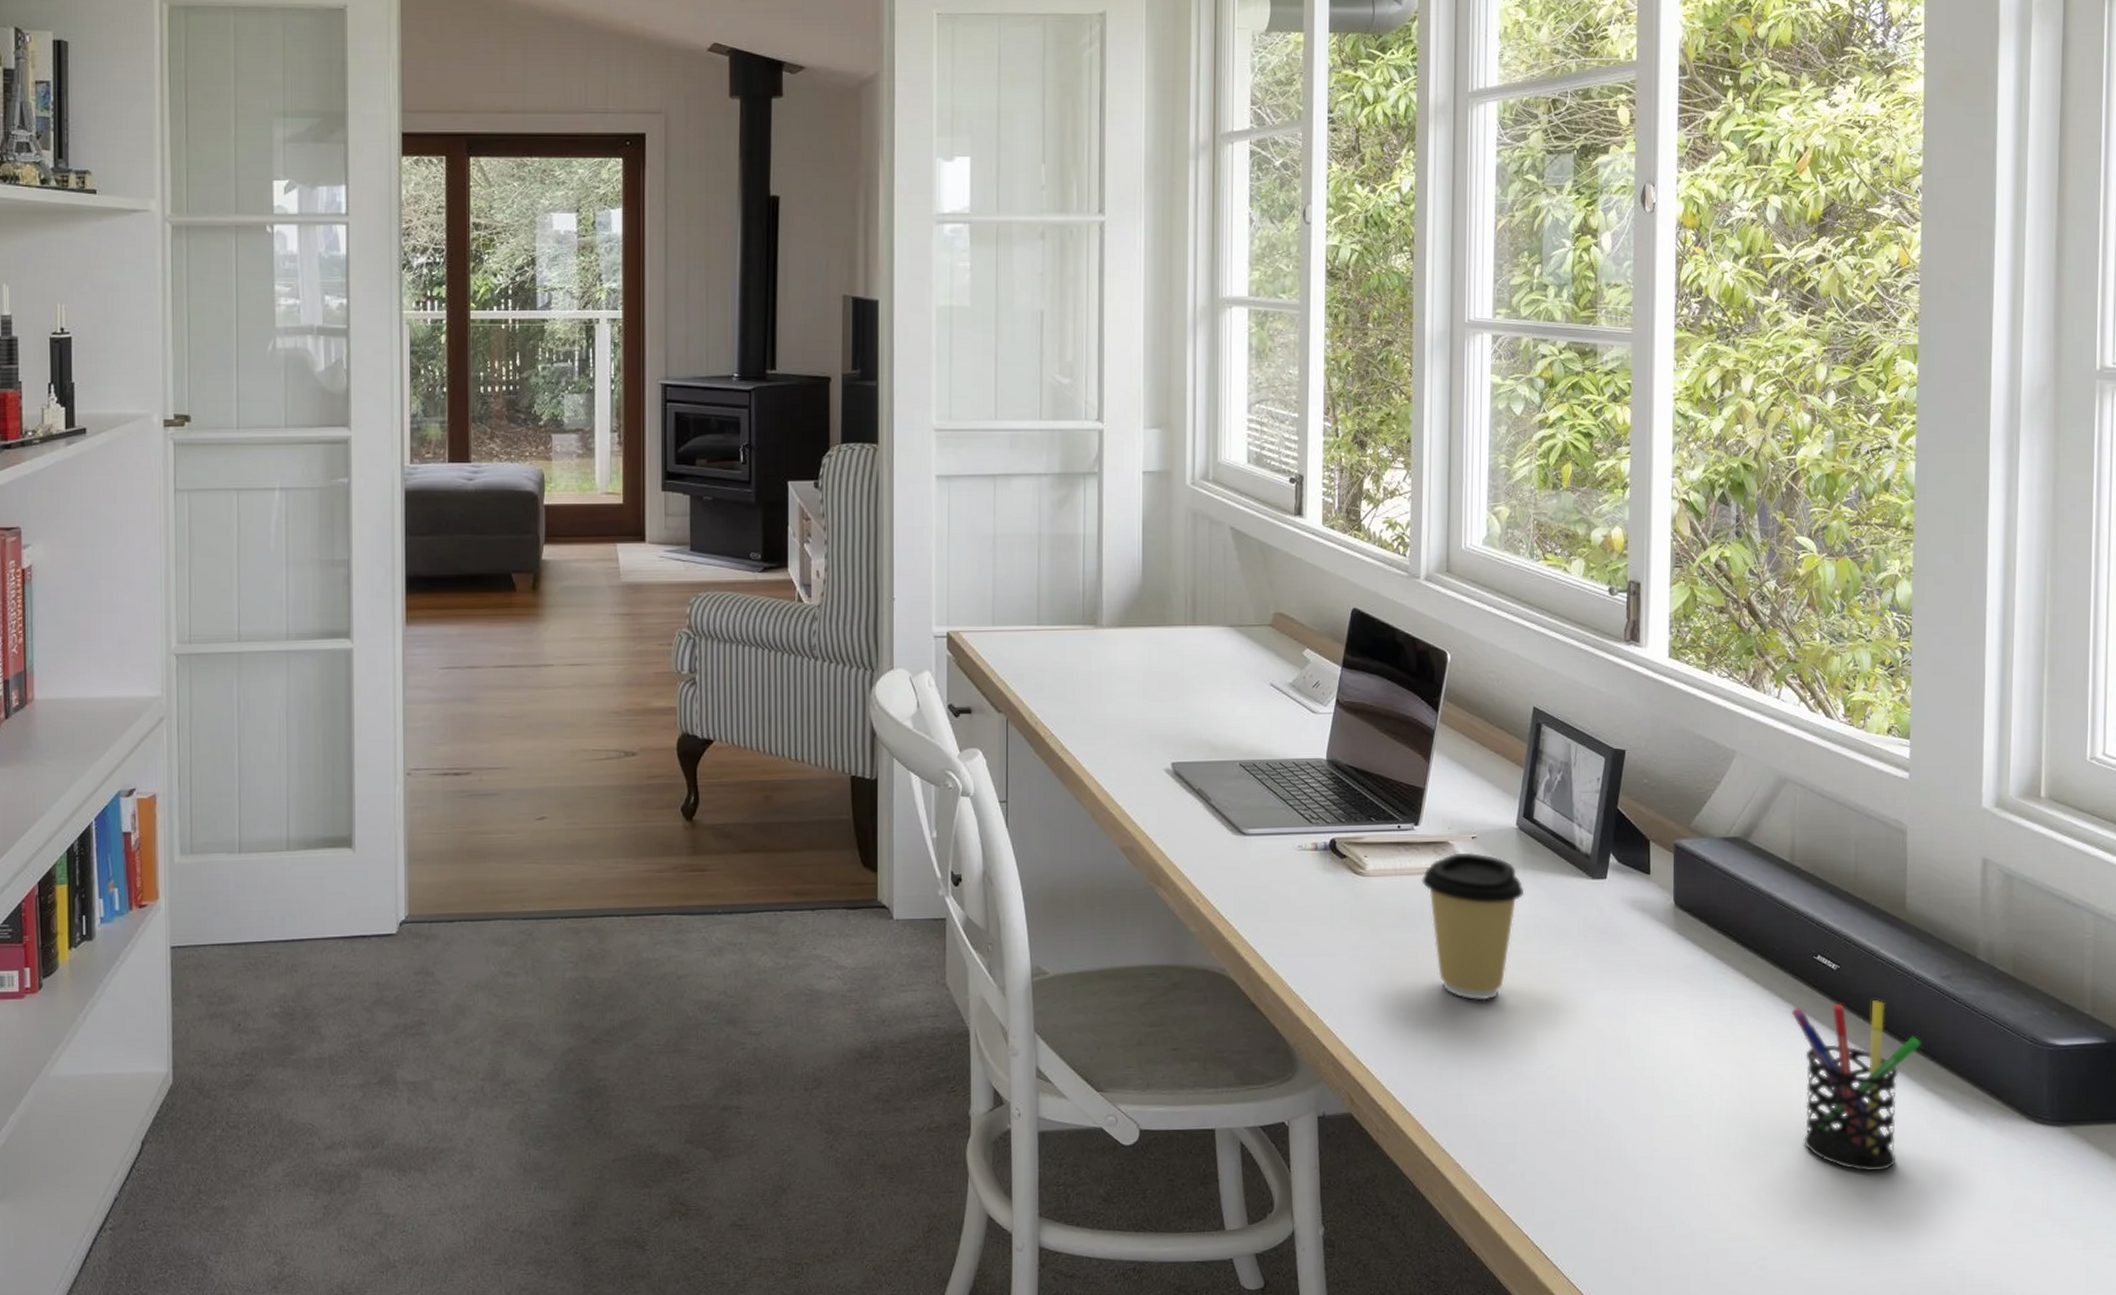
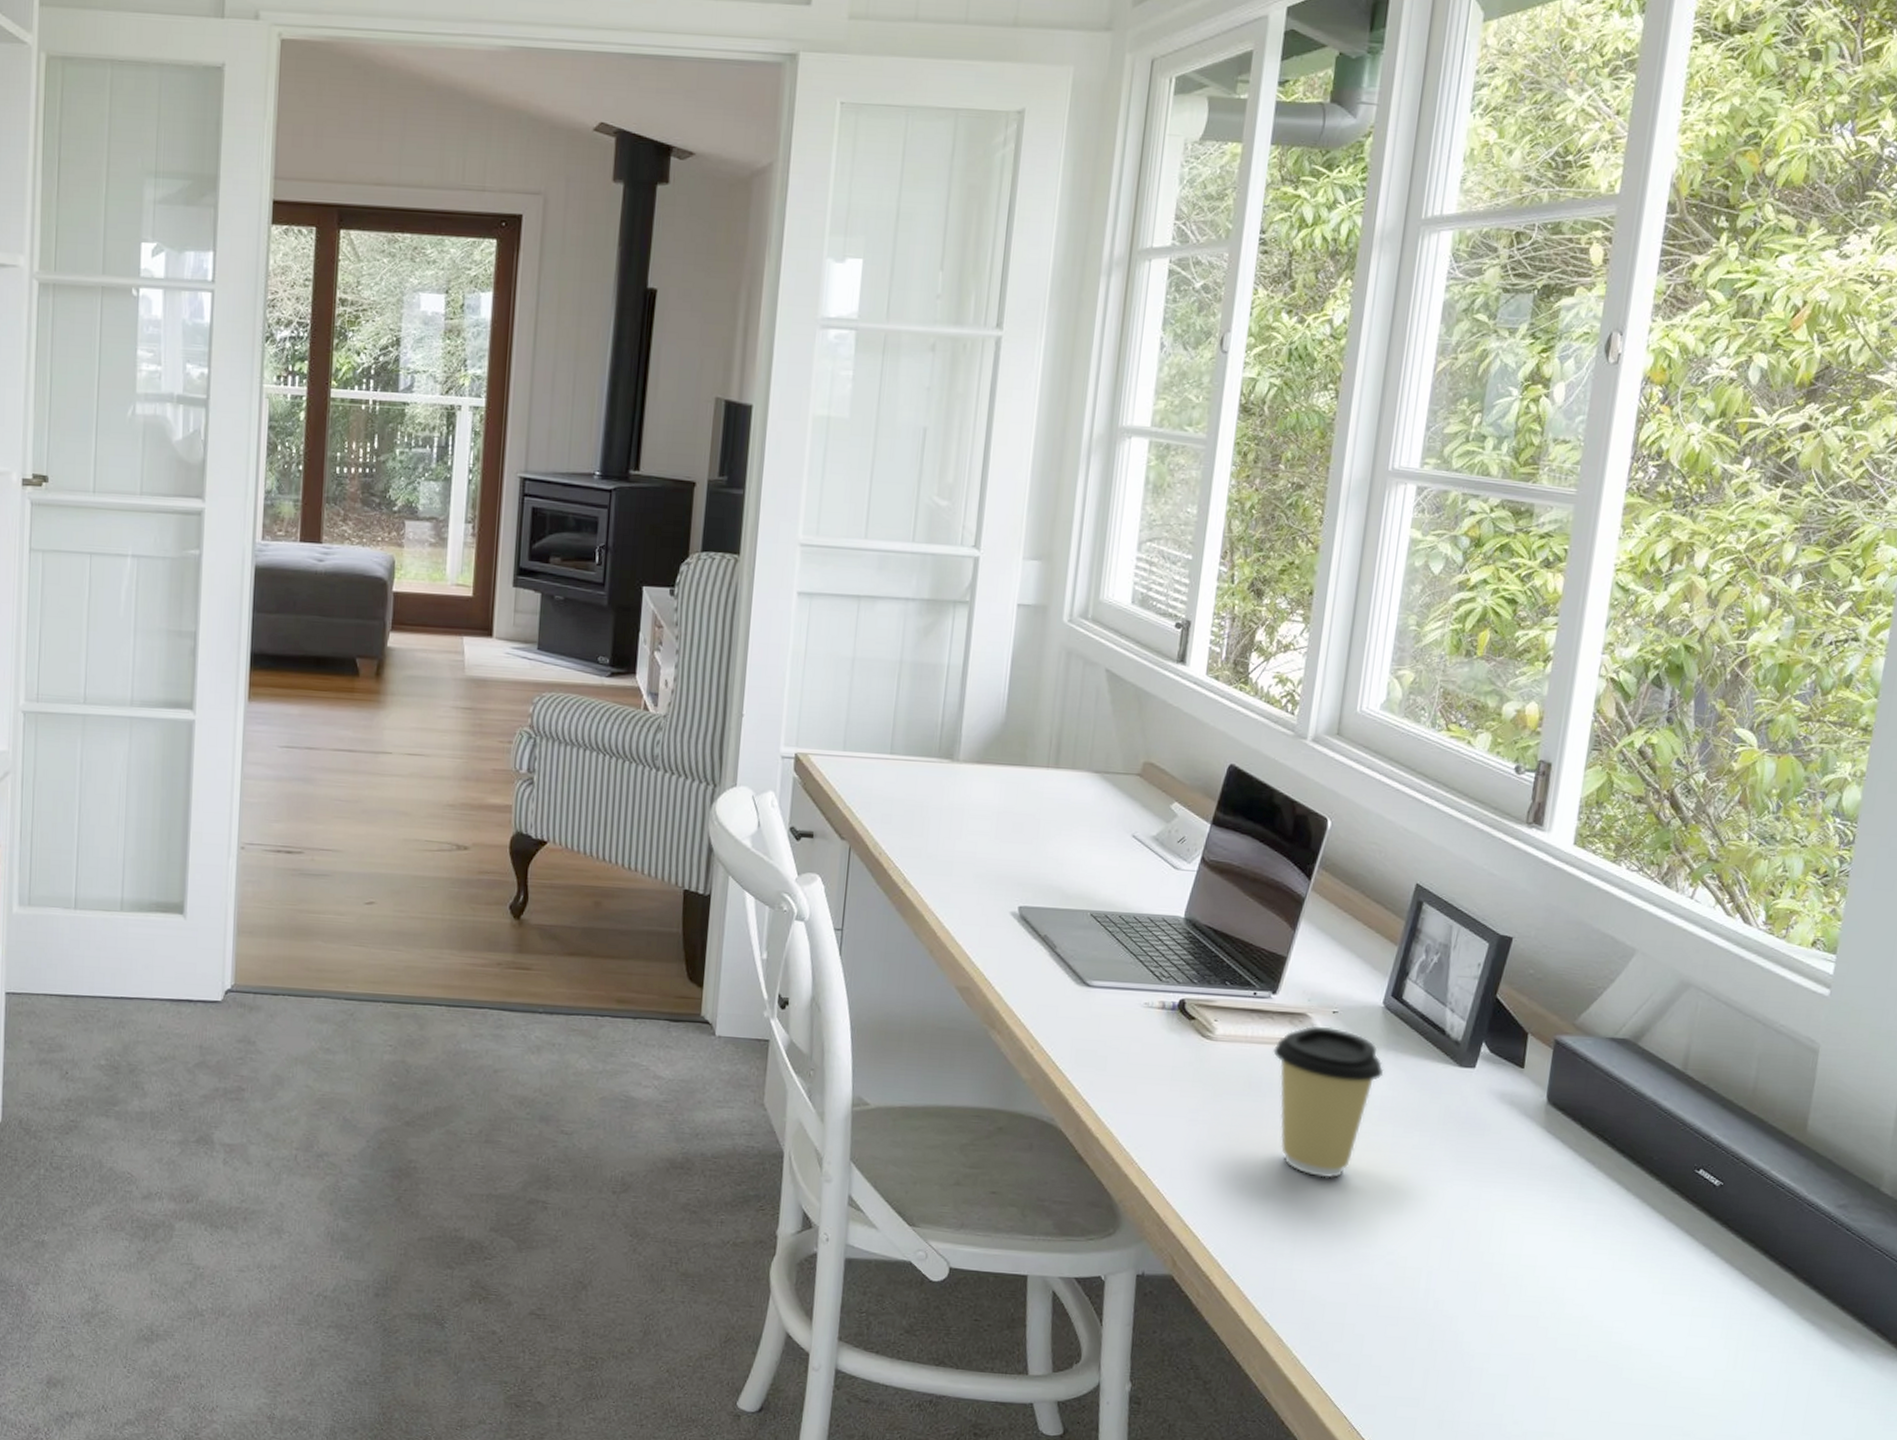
pen holder: present [1791,1000,1921,1172] -> none [1659,1220,1805,1396]

